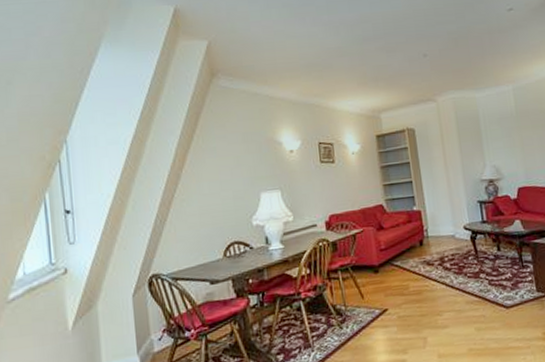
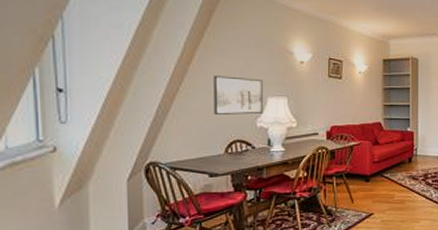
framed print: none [206,175,258,218] -> present [214,75,263,115]

